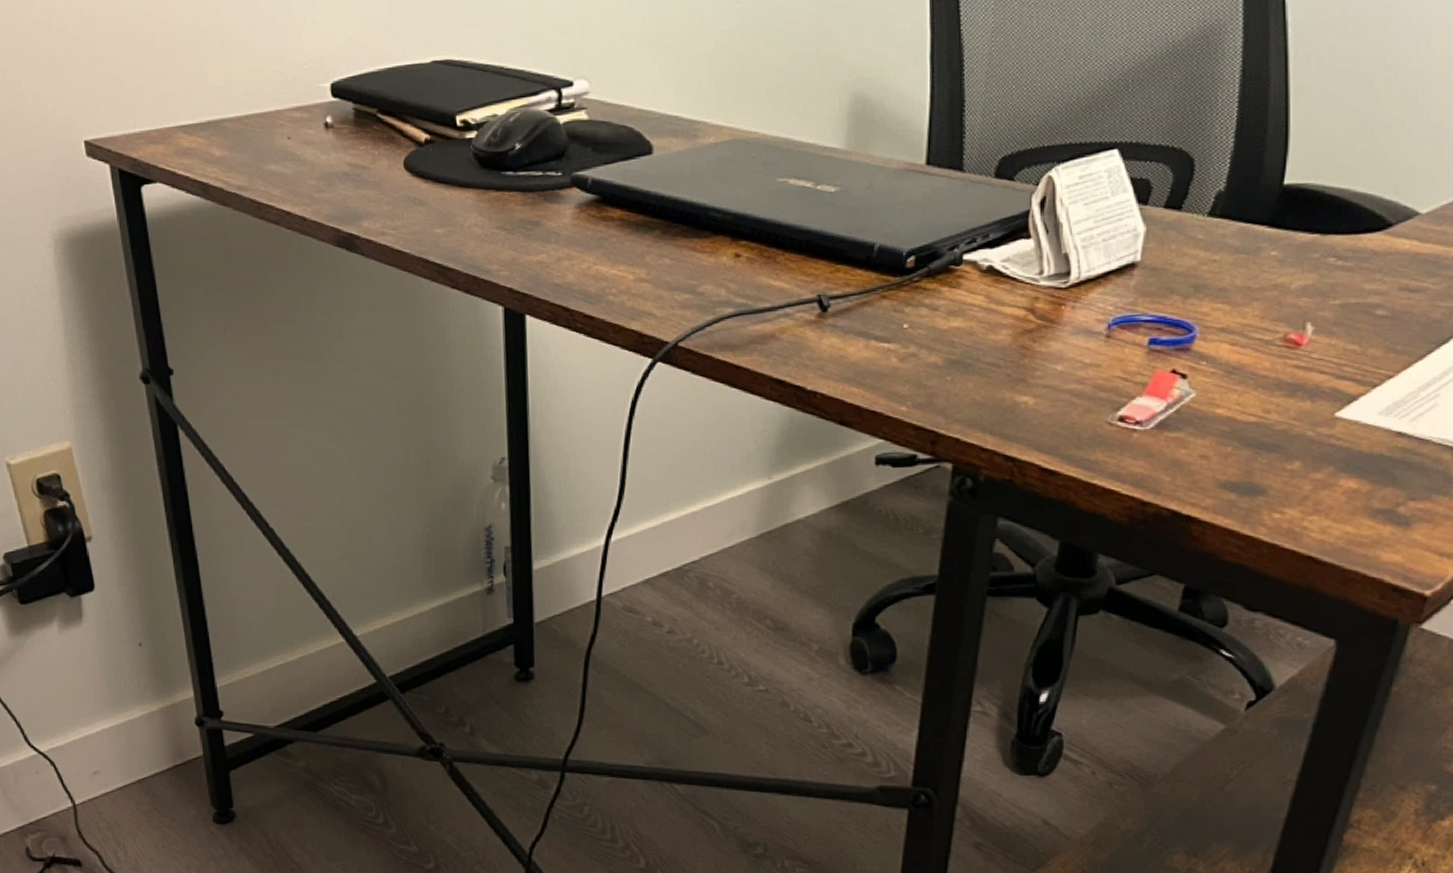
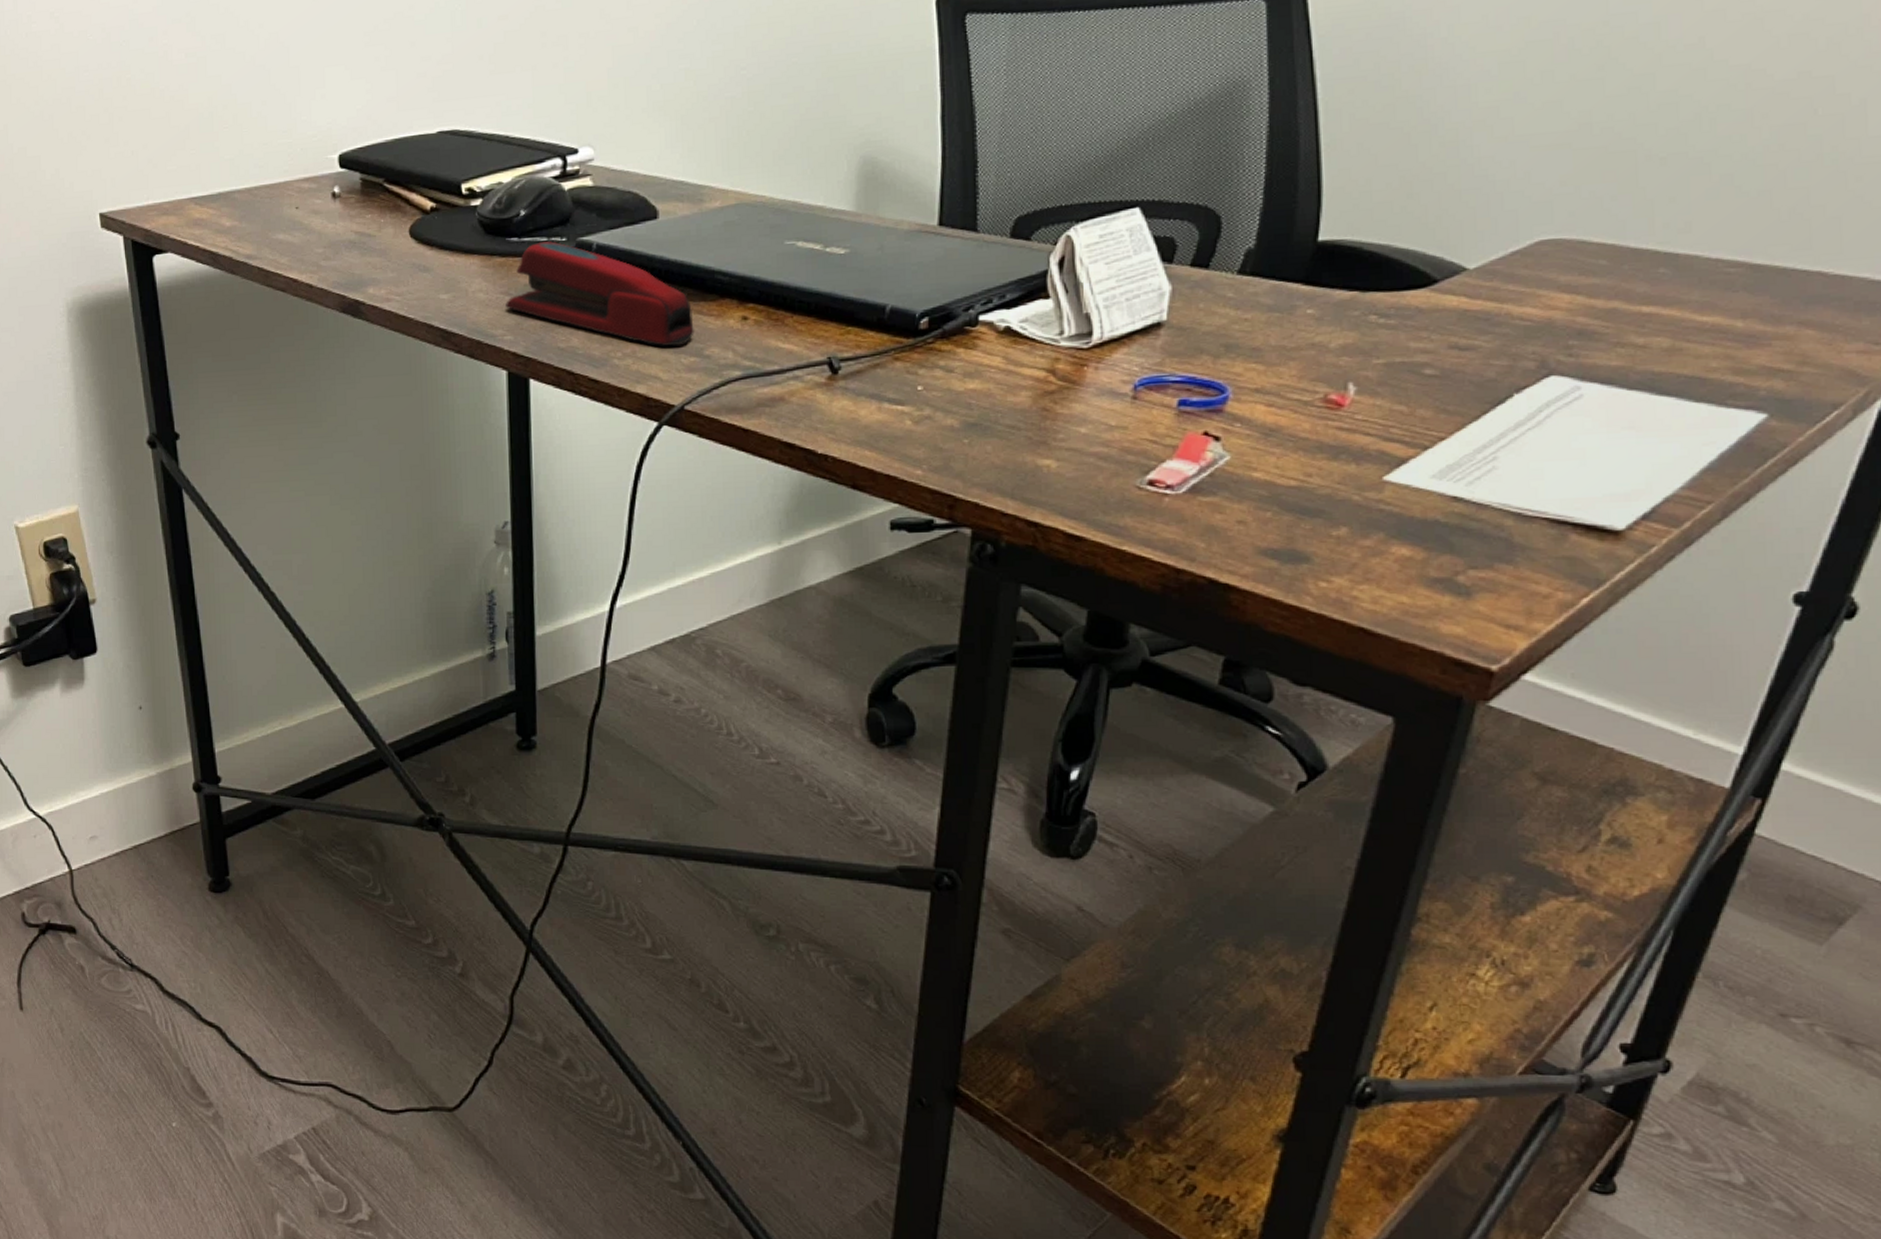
stapler: none [501,176,688,283] -> present [506,241,694,347]

